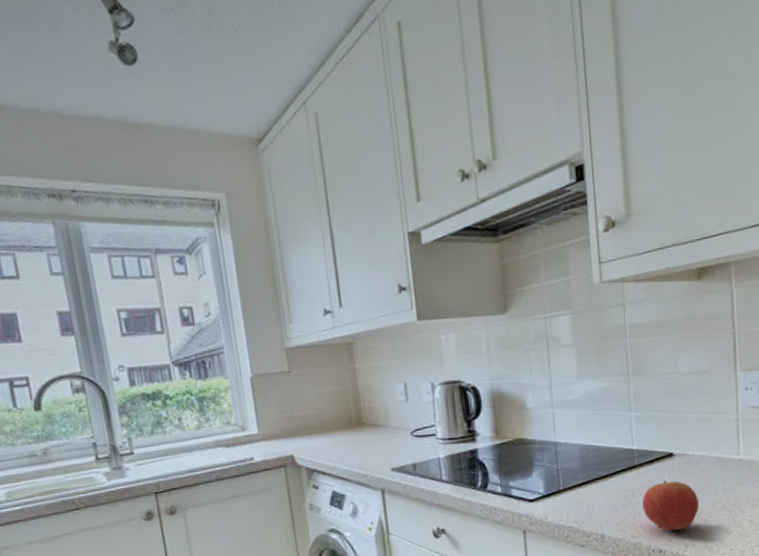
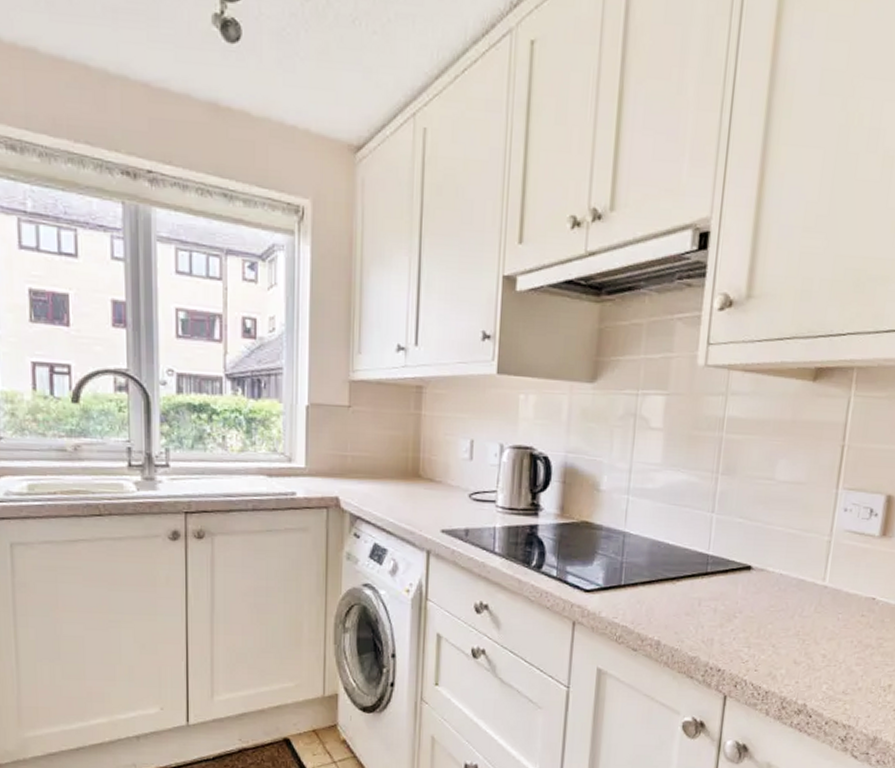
apple: present [642,481,700,531] -> none [707,595,771,652]

